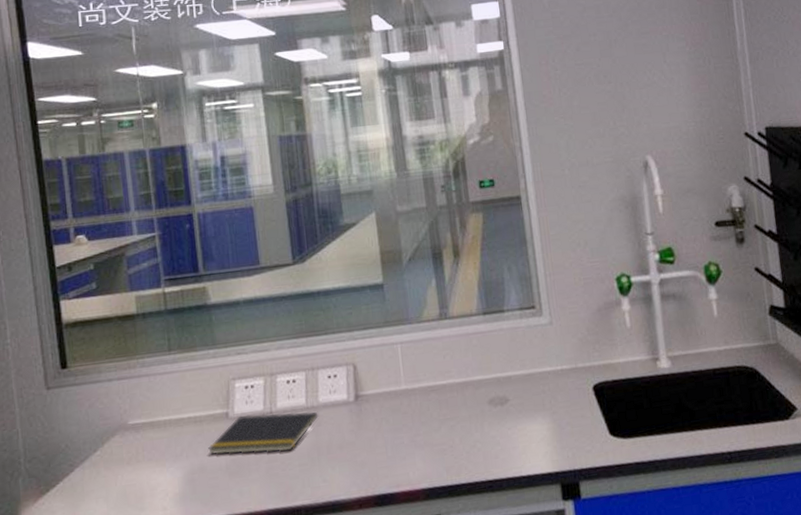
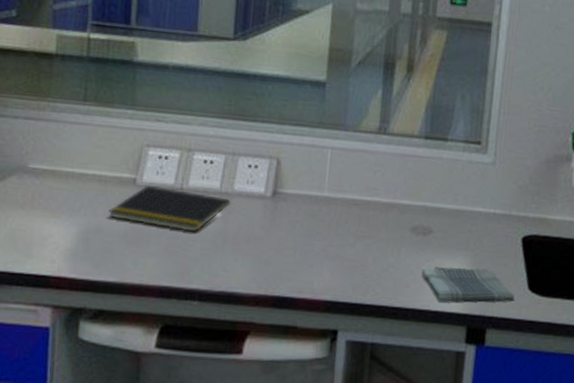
dish towel: none [506,424,600,466] -> present [421,267,515,303]

